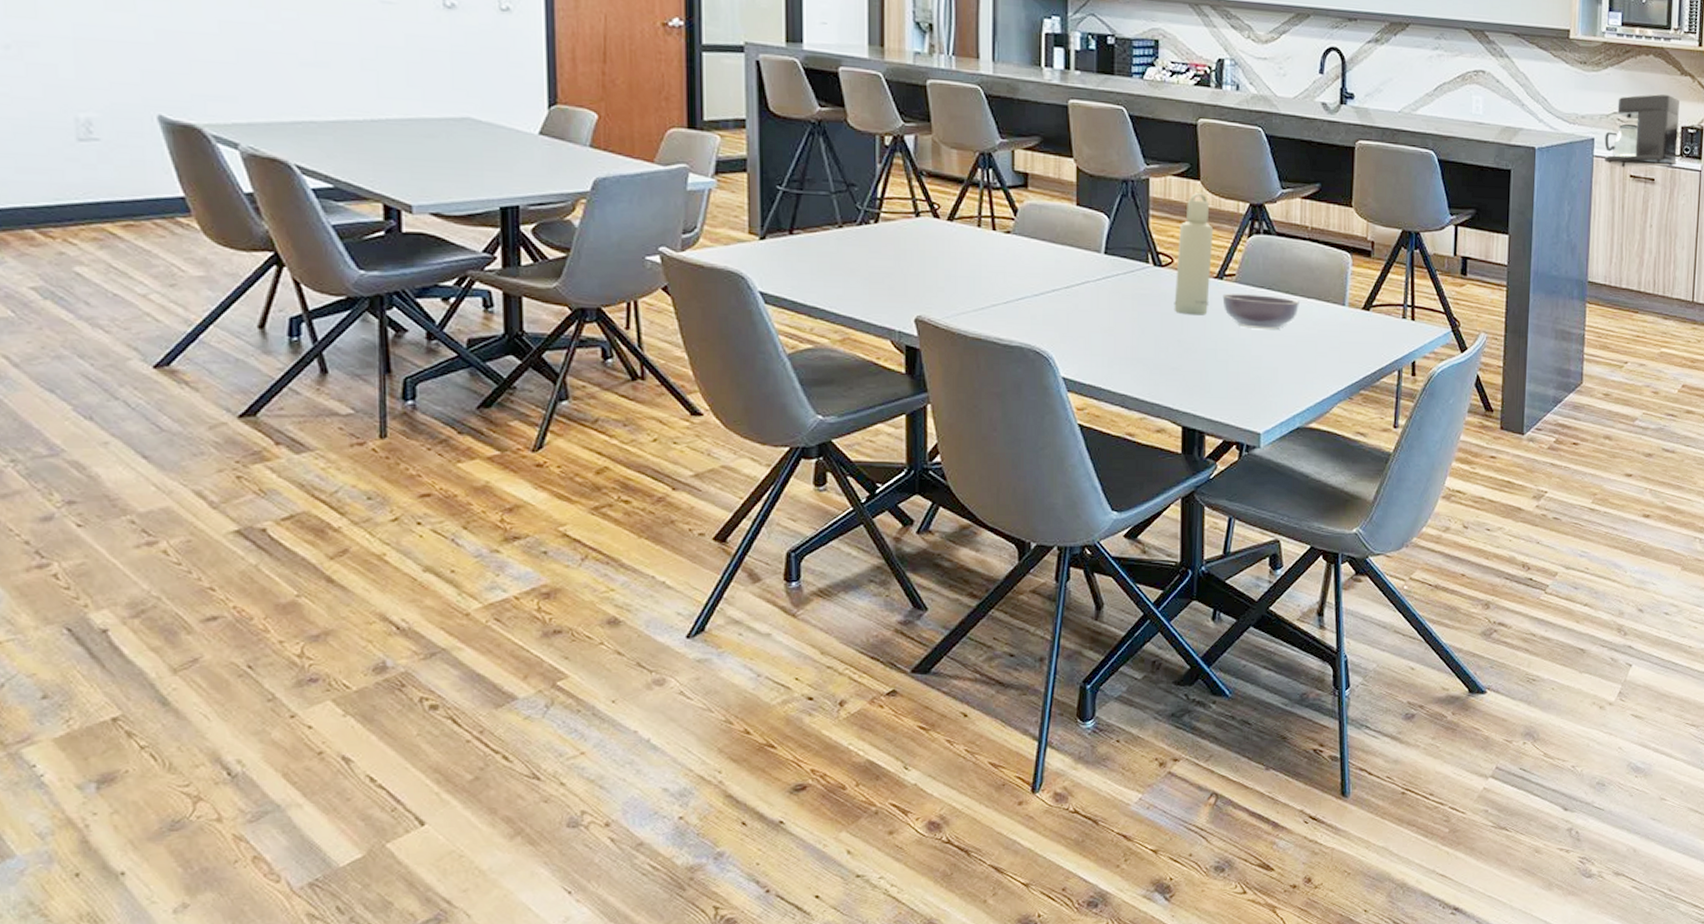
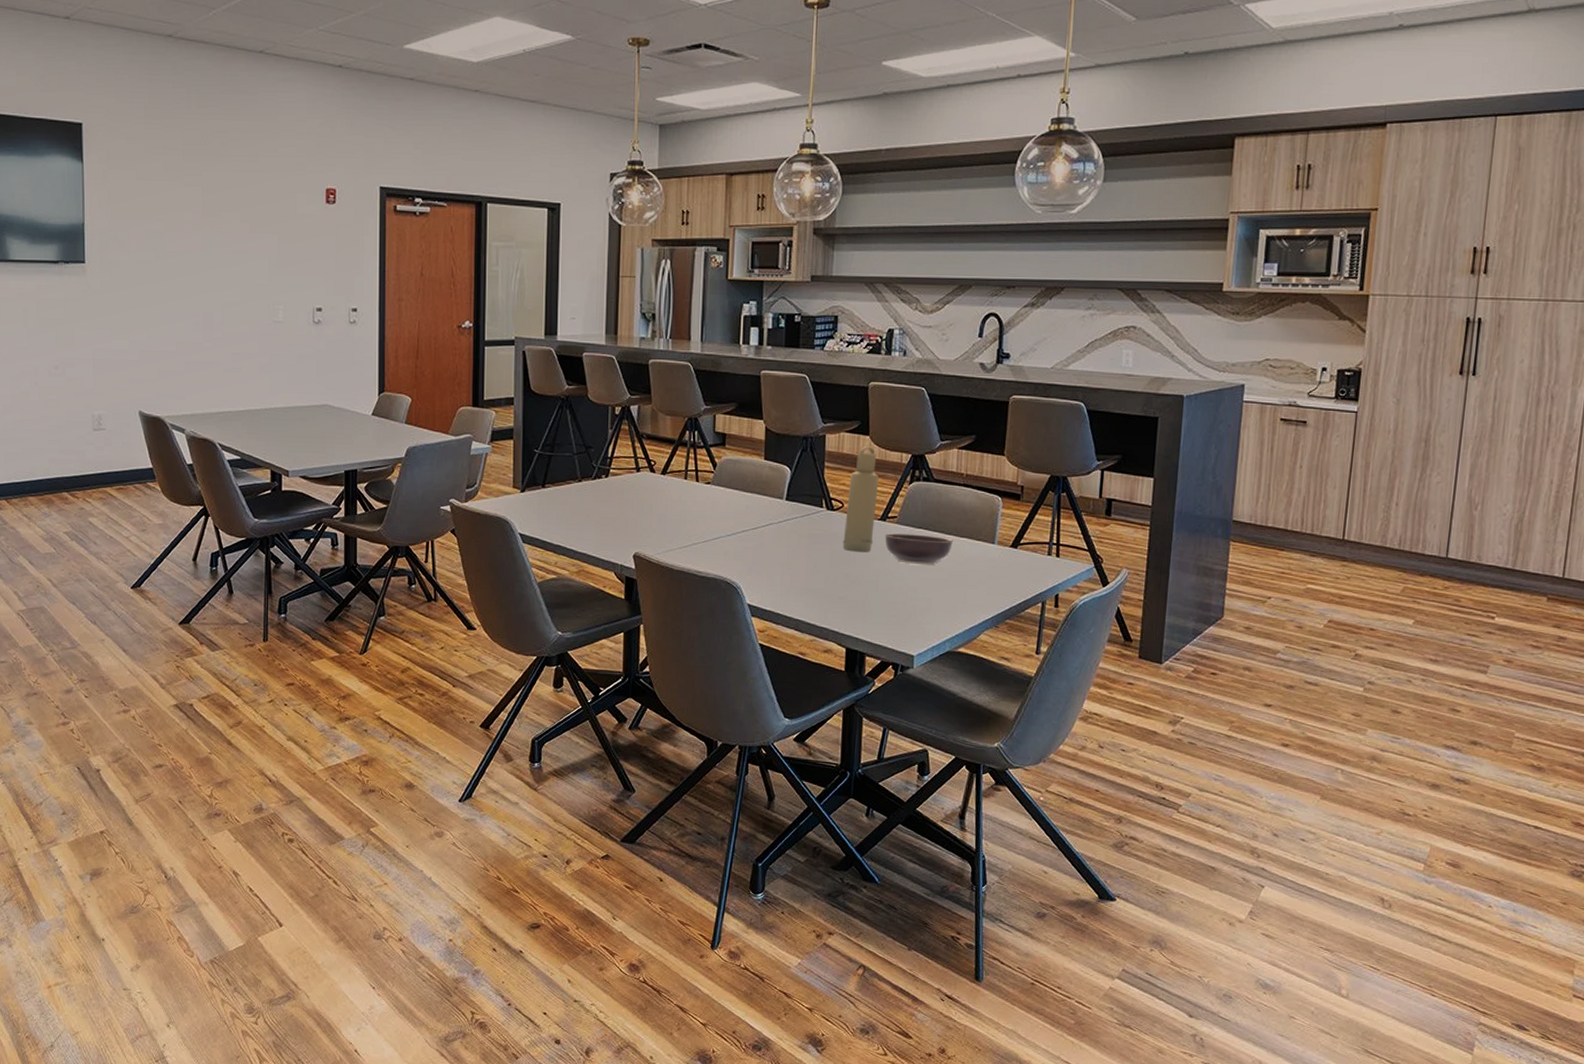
coffee maker: present [1604,93,1680,168] -> none [1255,338,1337,412]

